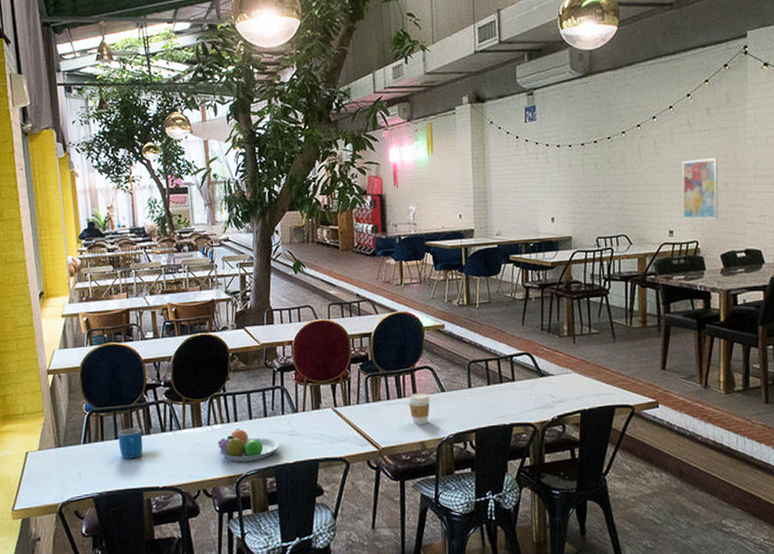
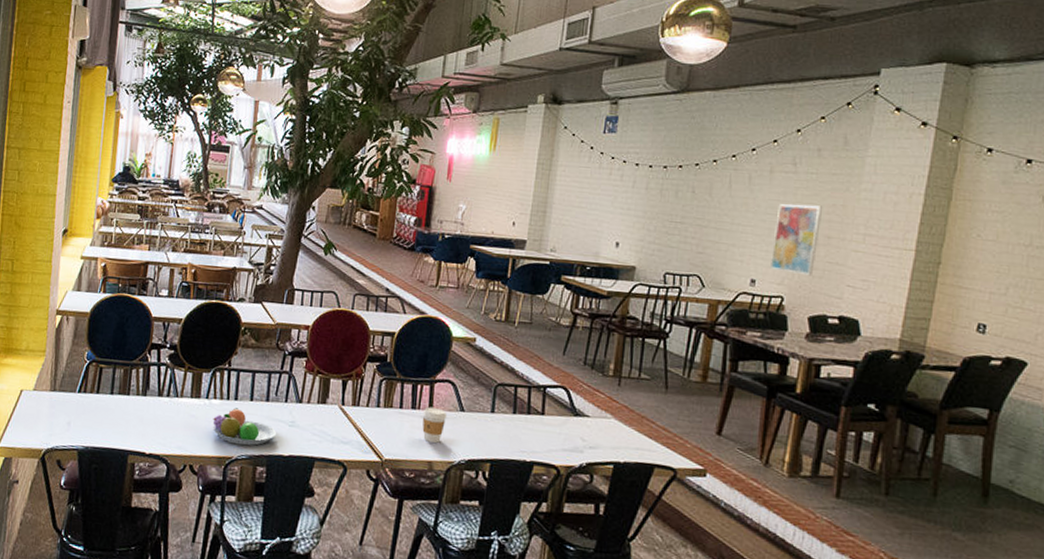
mug: present [118,427,143,459] -> none [112,385,139,418]

